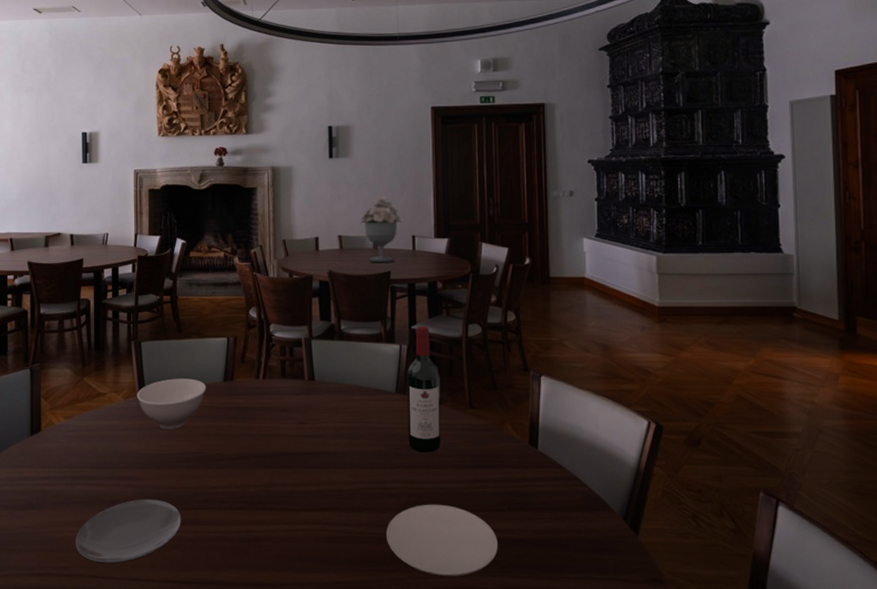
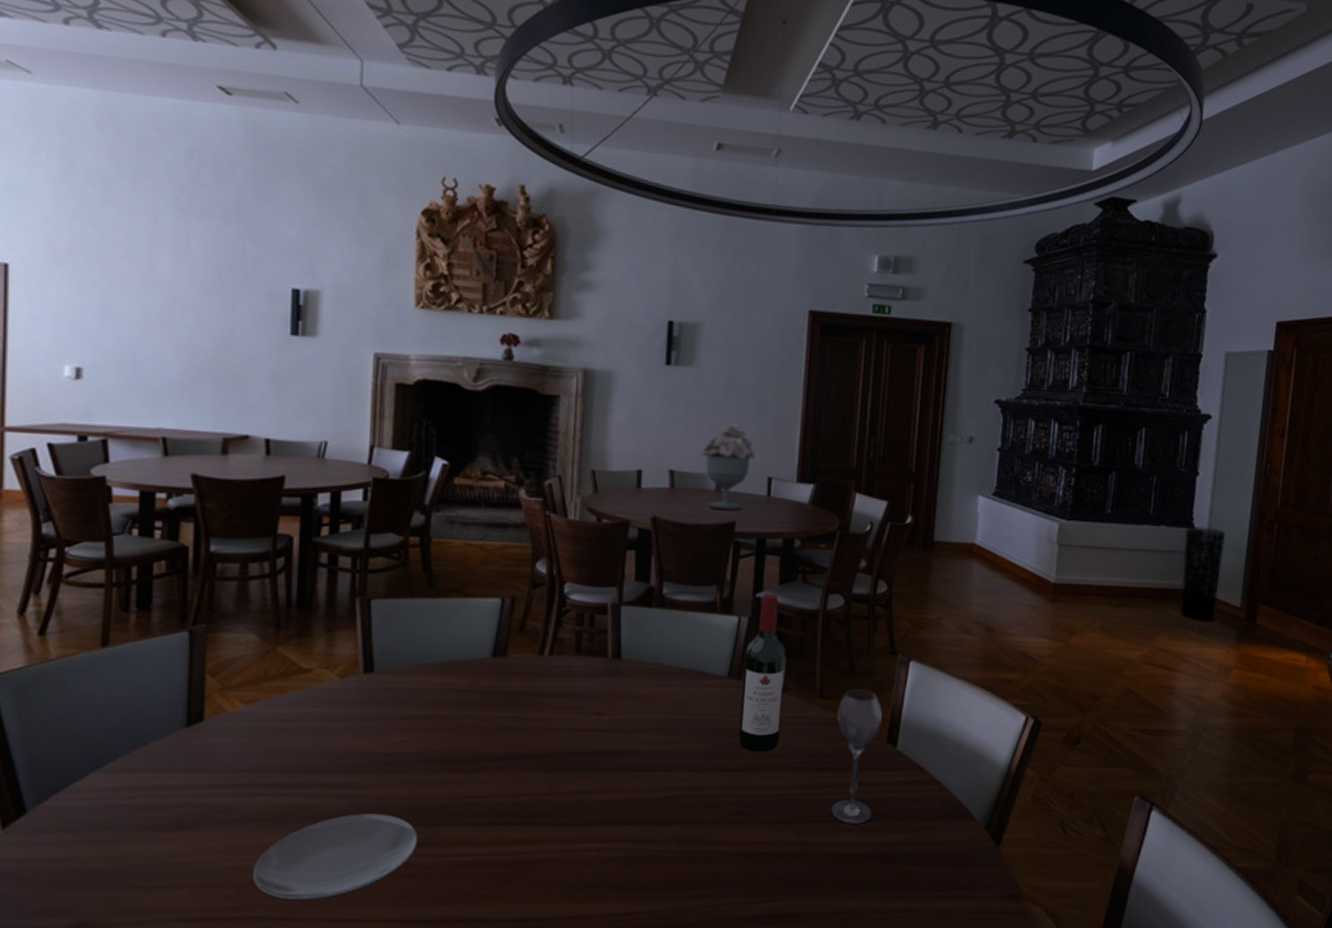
bowl: present [136,378,207,430] -> none [359,651,467,721]
plate: present [385,504,498,577] -> none [698,814,837,901]
wineglass: none [485,399,523,513] -> present [831,687,882,824]
umbrella stand: none [774,251,815,333] -> present [1181,526,1226,621]

